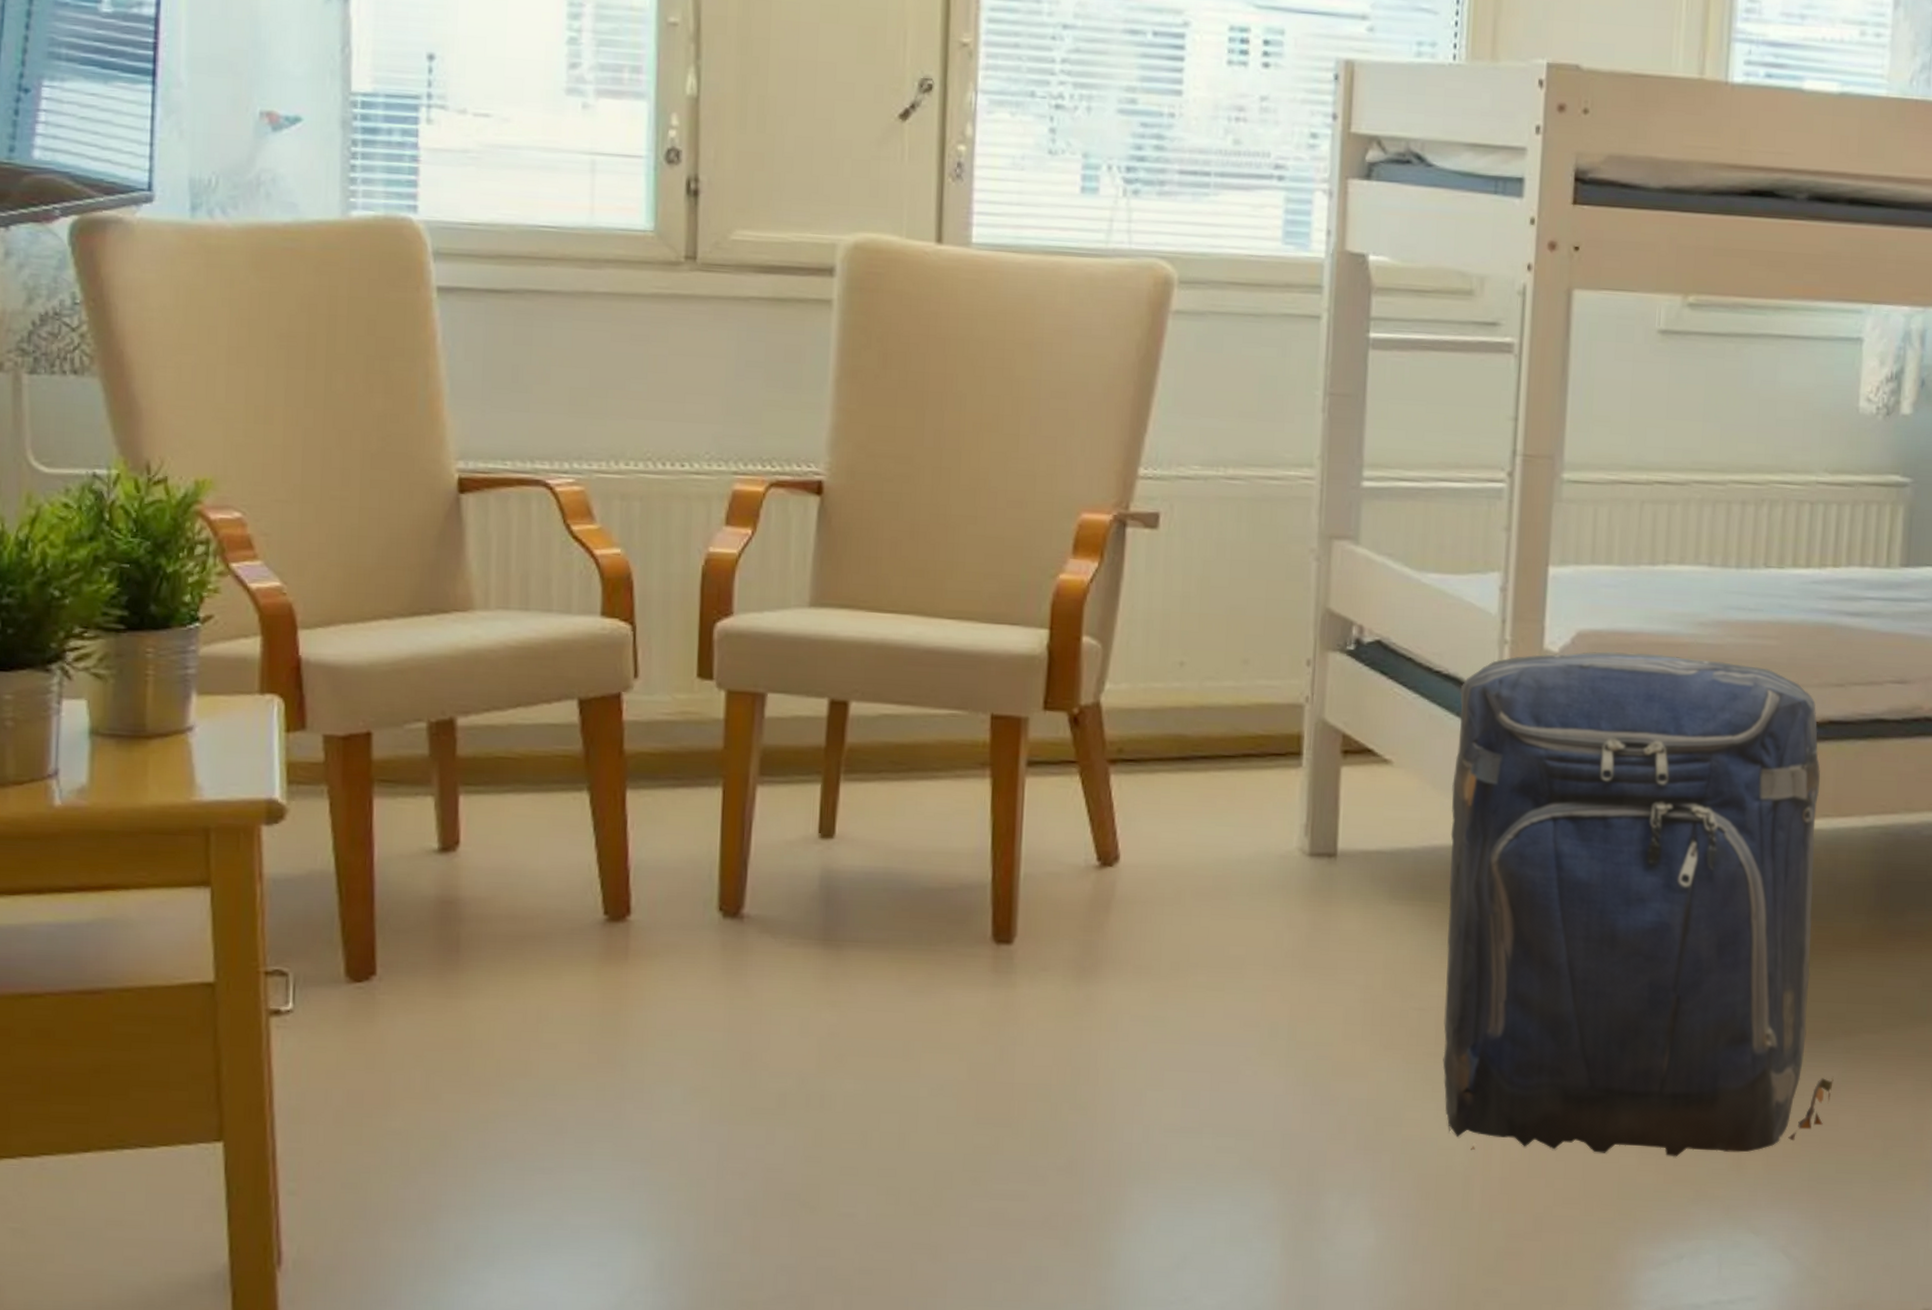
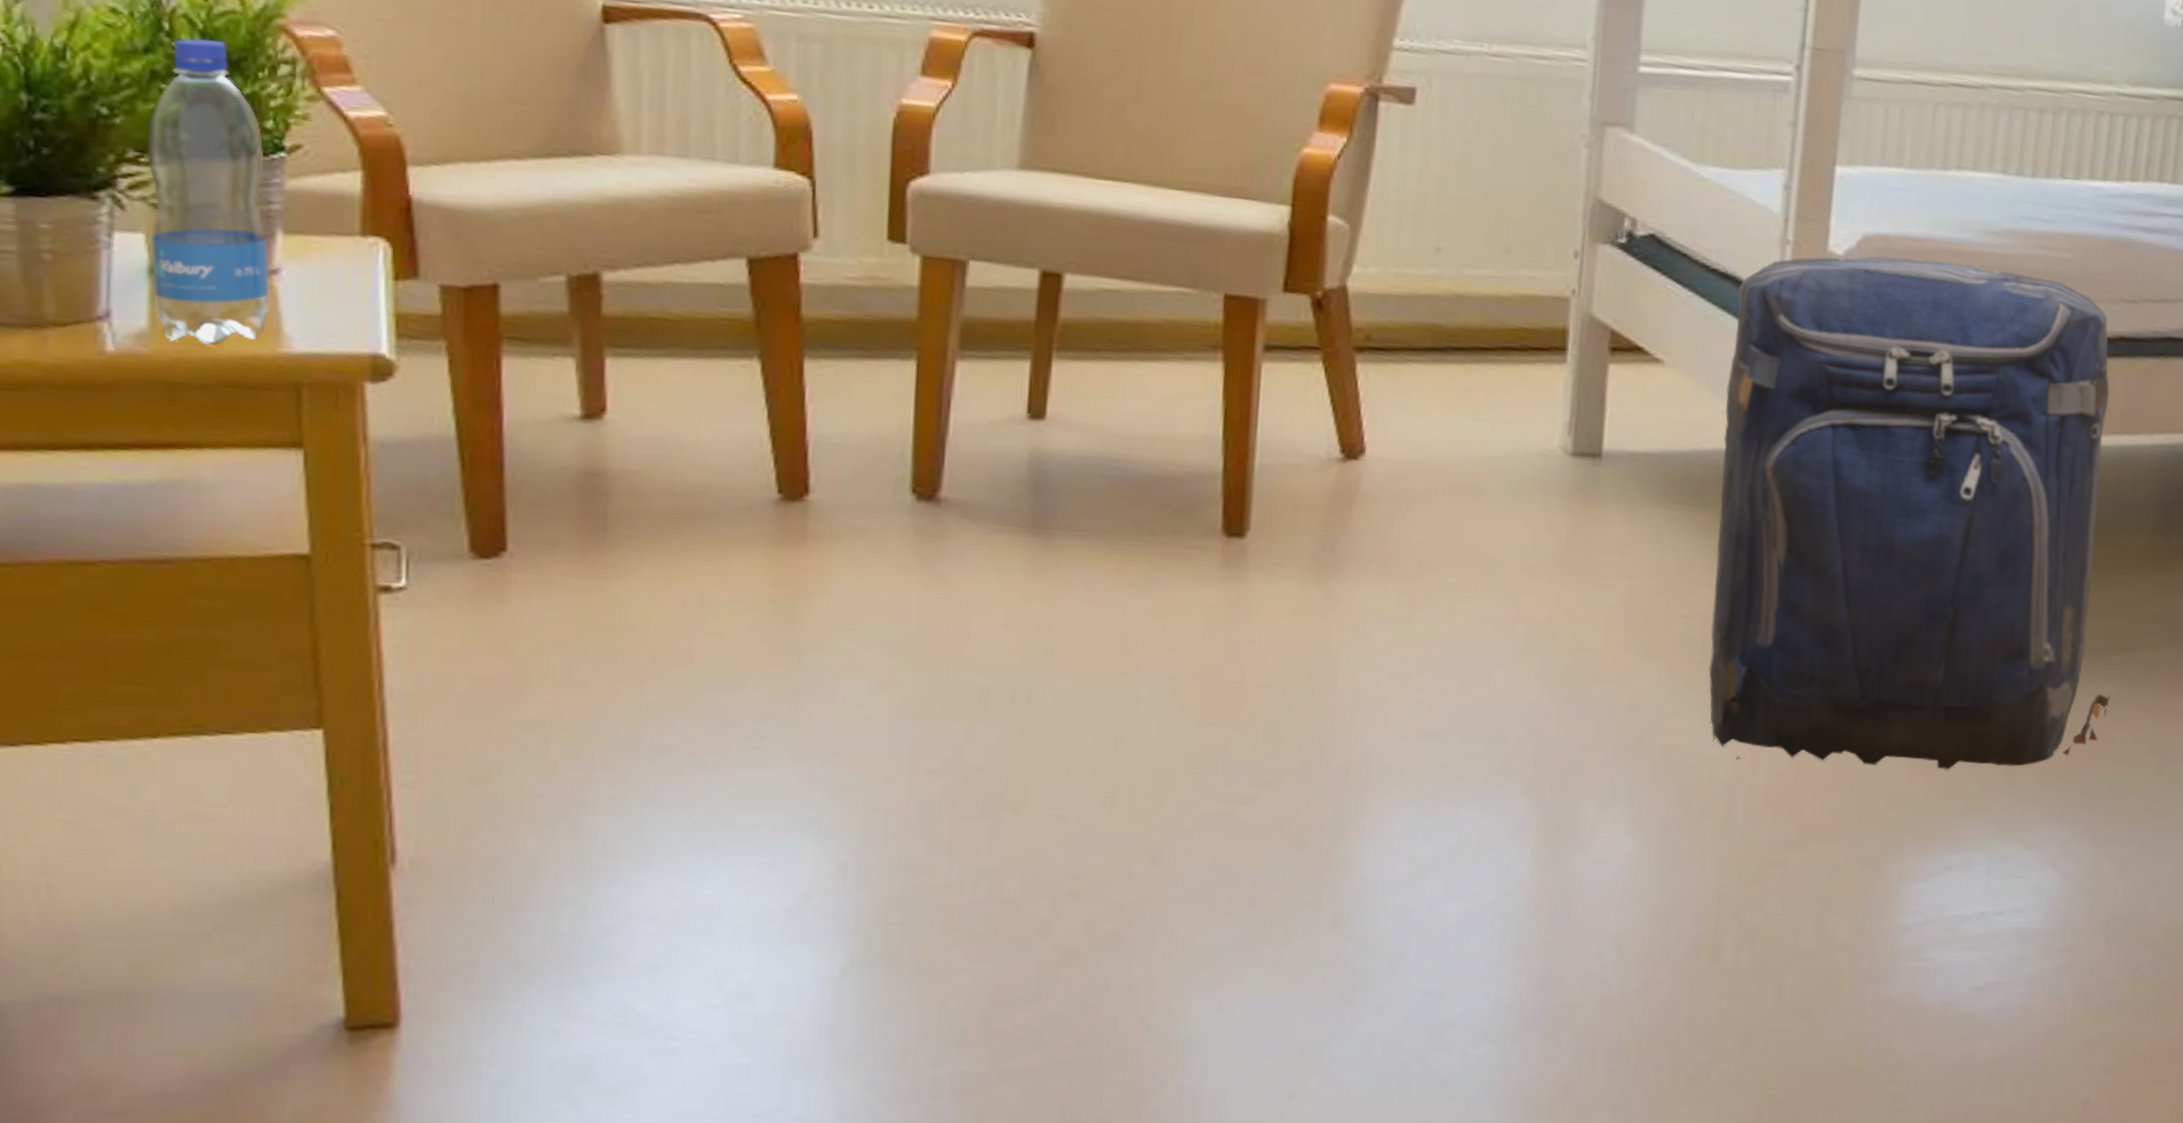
bottle: none [90,525,186,797] -> present [147,38,271,345]

